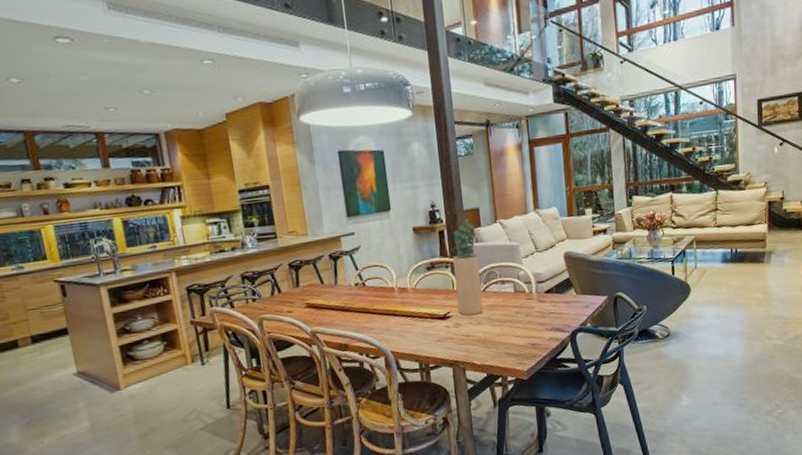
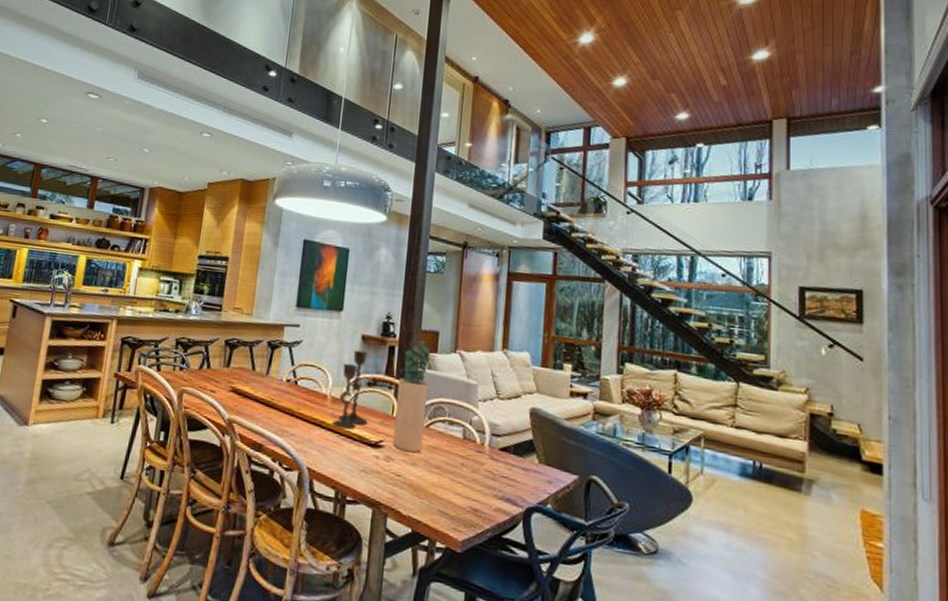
candlestick: none [402,241,434,313] -> present [331,350,368,430]

